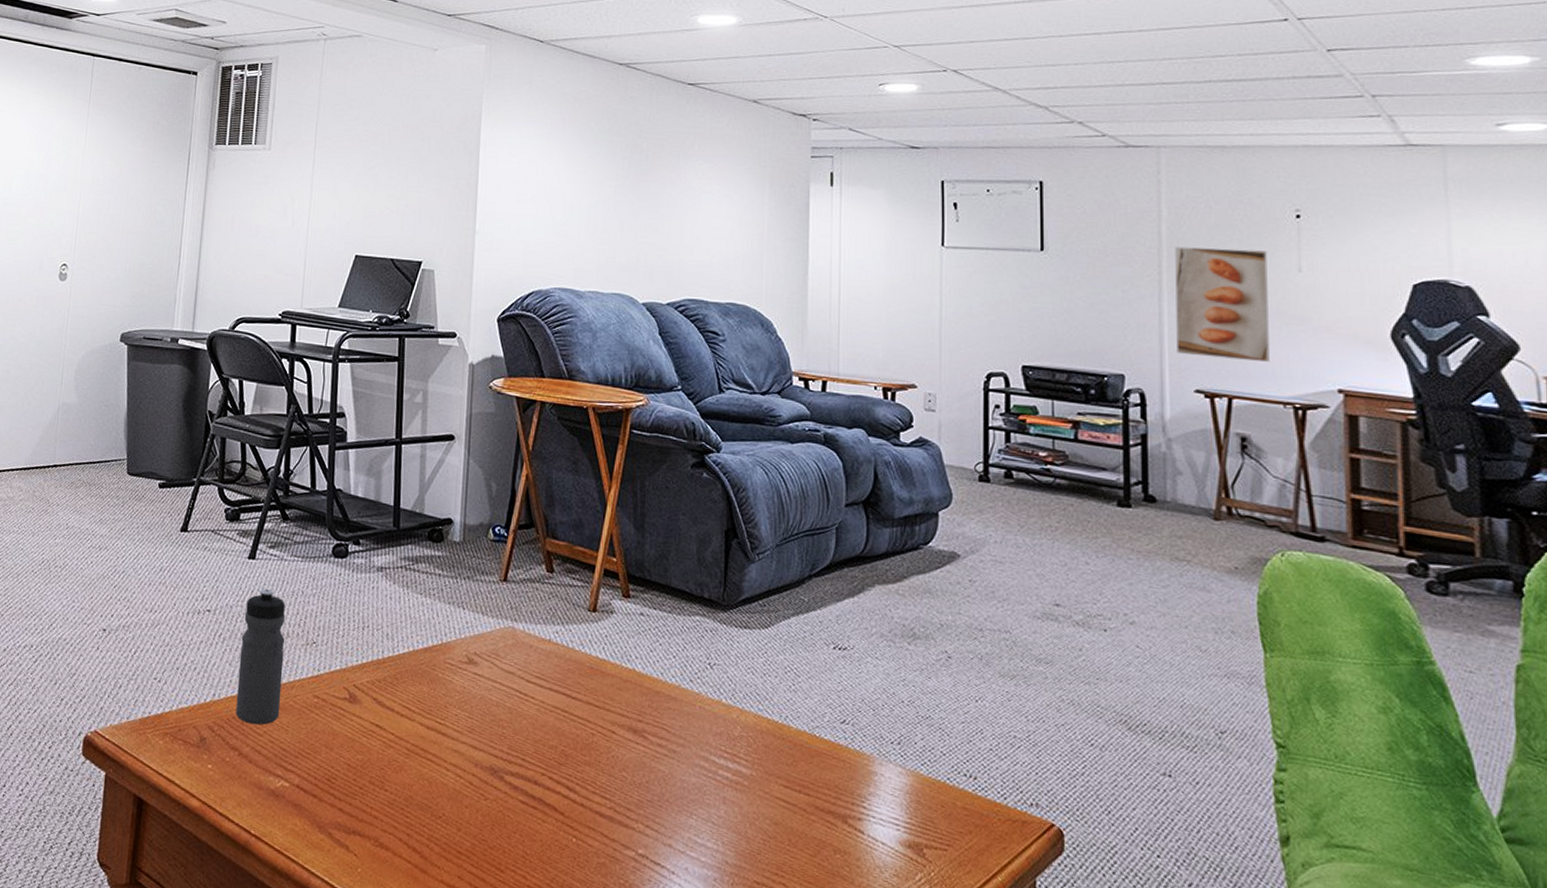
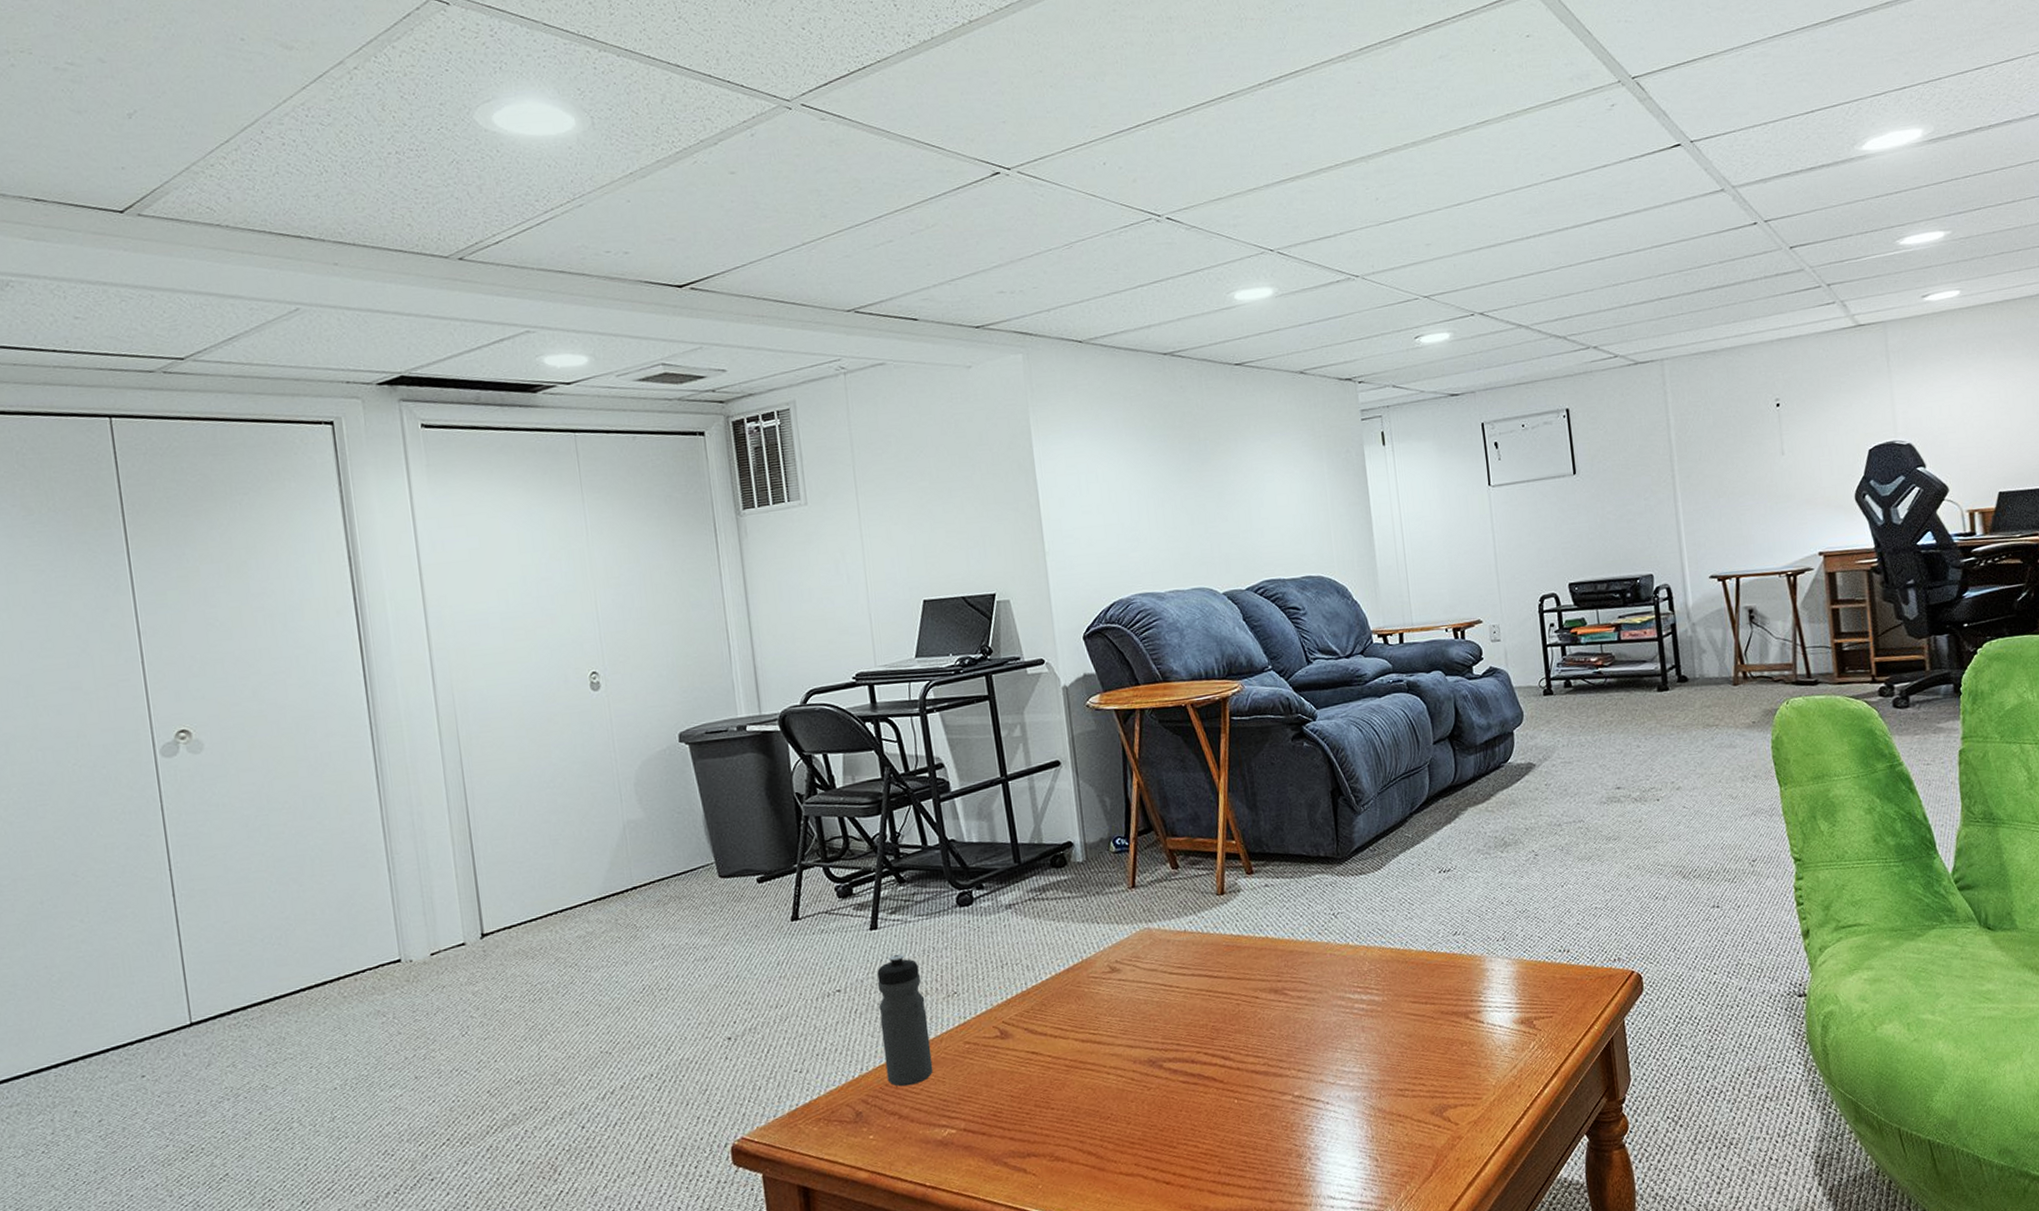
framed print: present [1175,246,1270,362] -> none [1683,441,1766,547]

